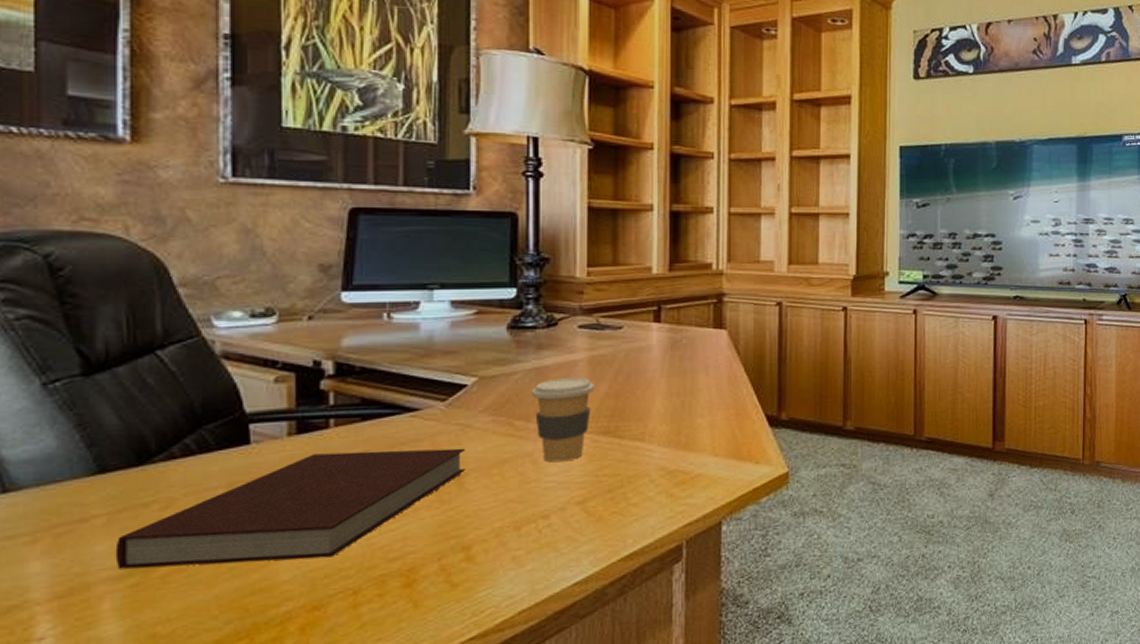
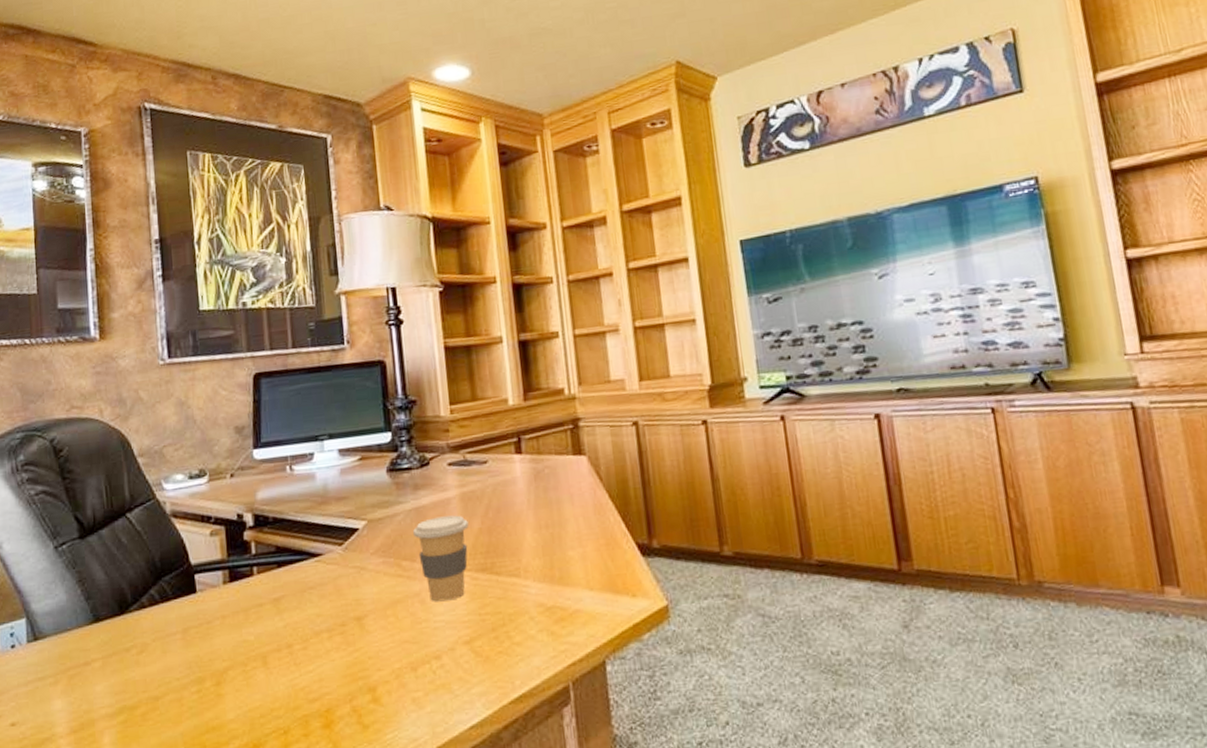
notebook: present [115,448,465,569] -> none [109,590,364,707]

